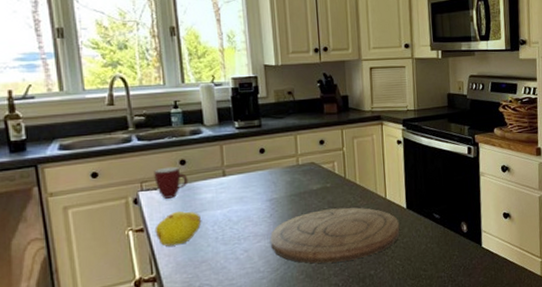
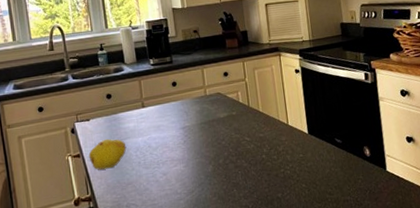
mug: present [154,166,188,199] -> none [86,100,114,129]
cutting board: present [270,207,400,264] -> none [185,133,304,186]

